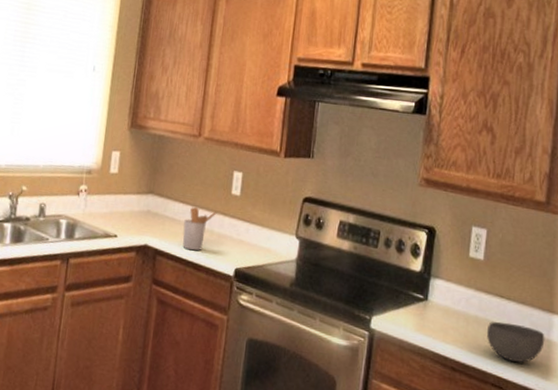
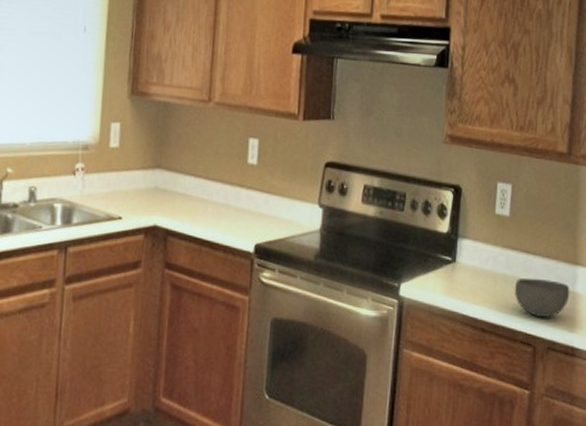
utensil holder: present [183,206,217,251] -> none [196,179,233,228]

